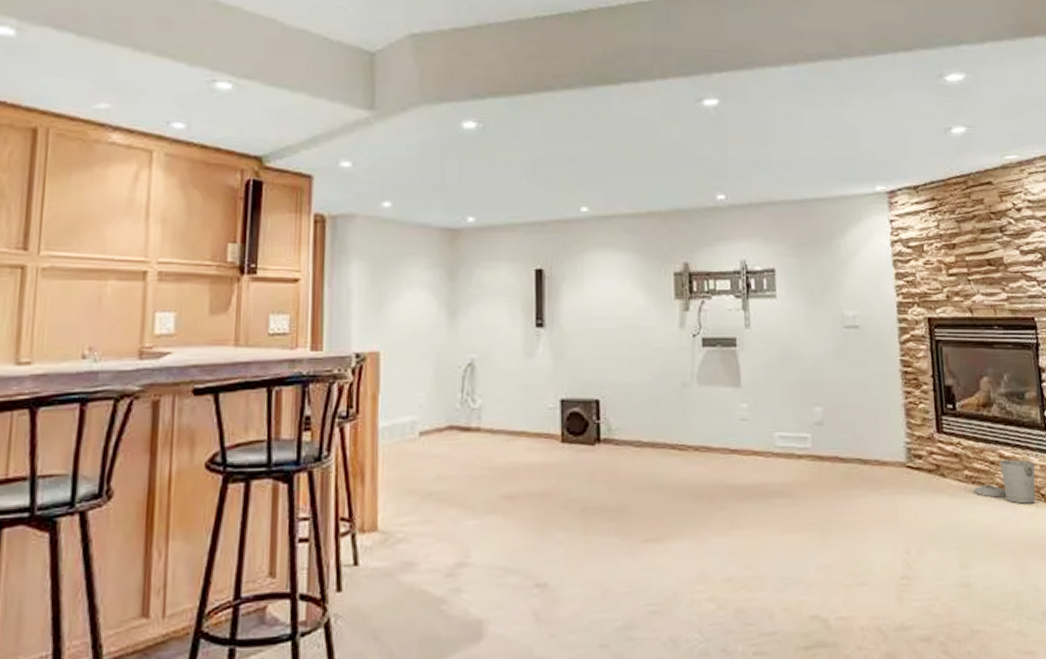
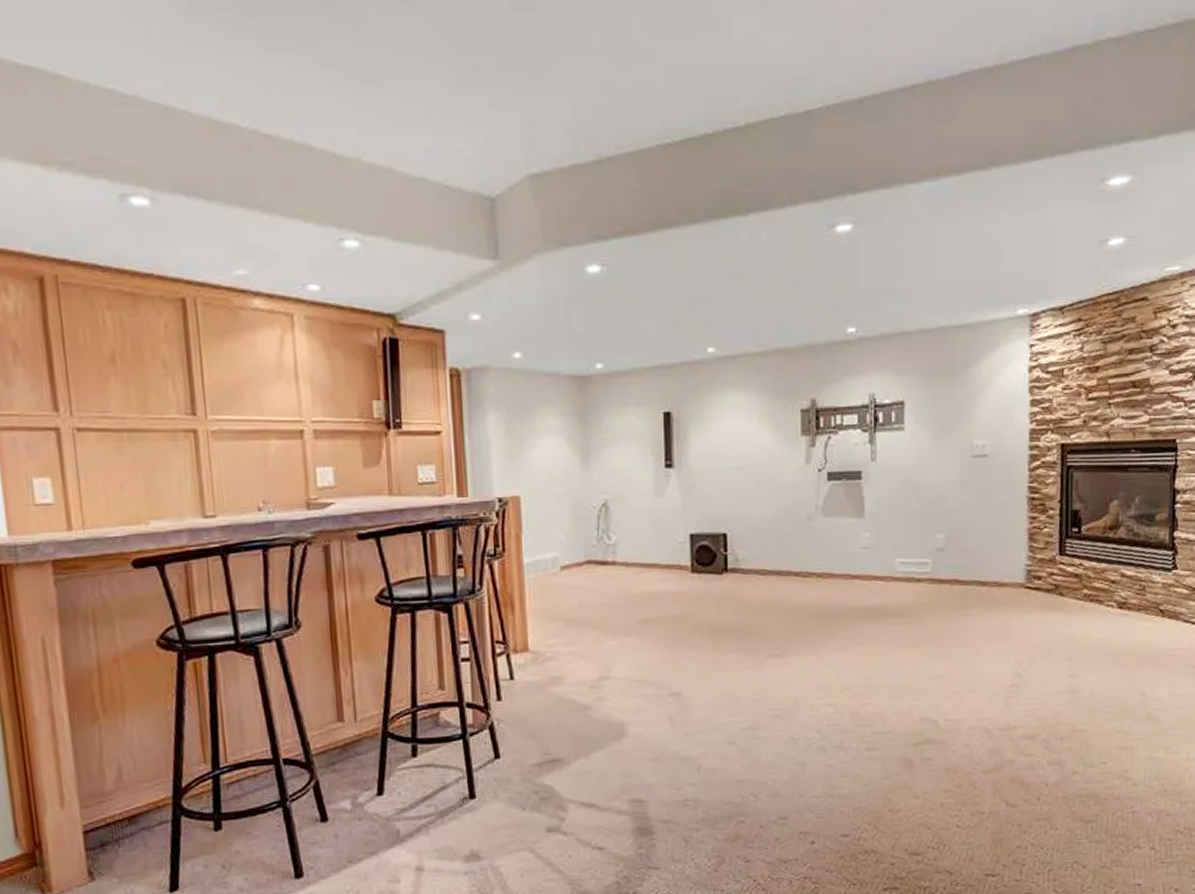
trash can: present [973,459,1035,504] -> none [1091,578,1156,619]

